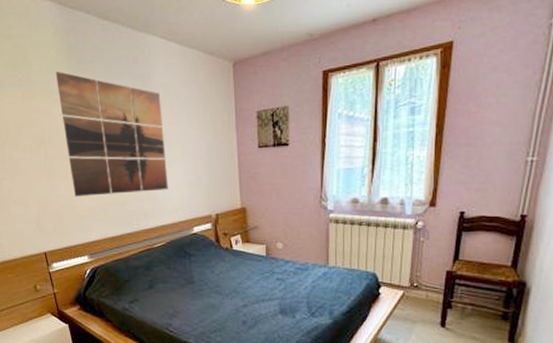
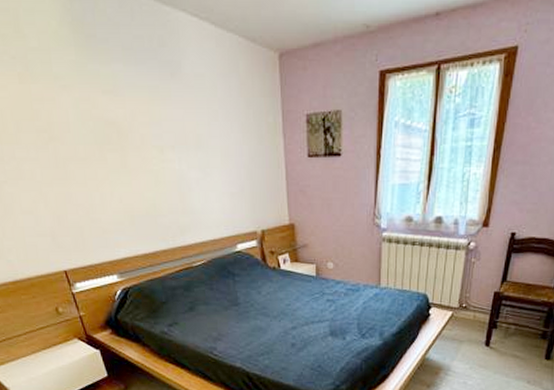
wall art: present [55,71,168,197] -> none [59,48,207,208]

